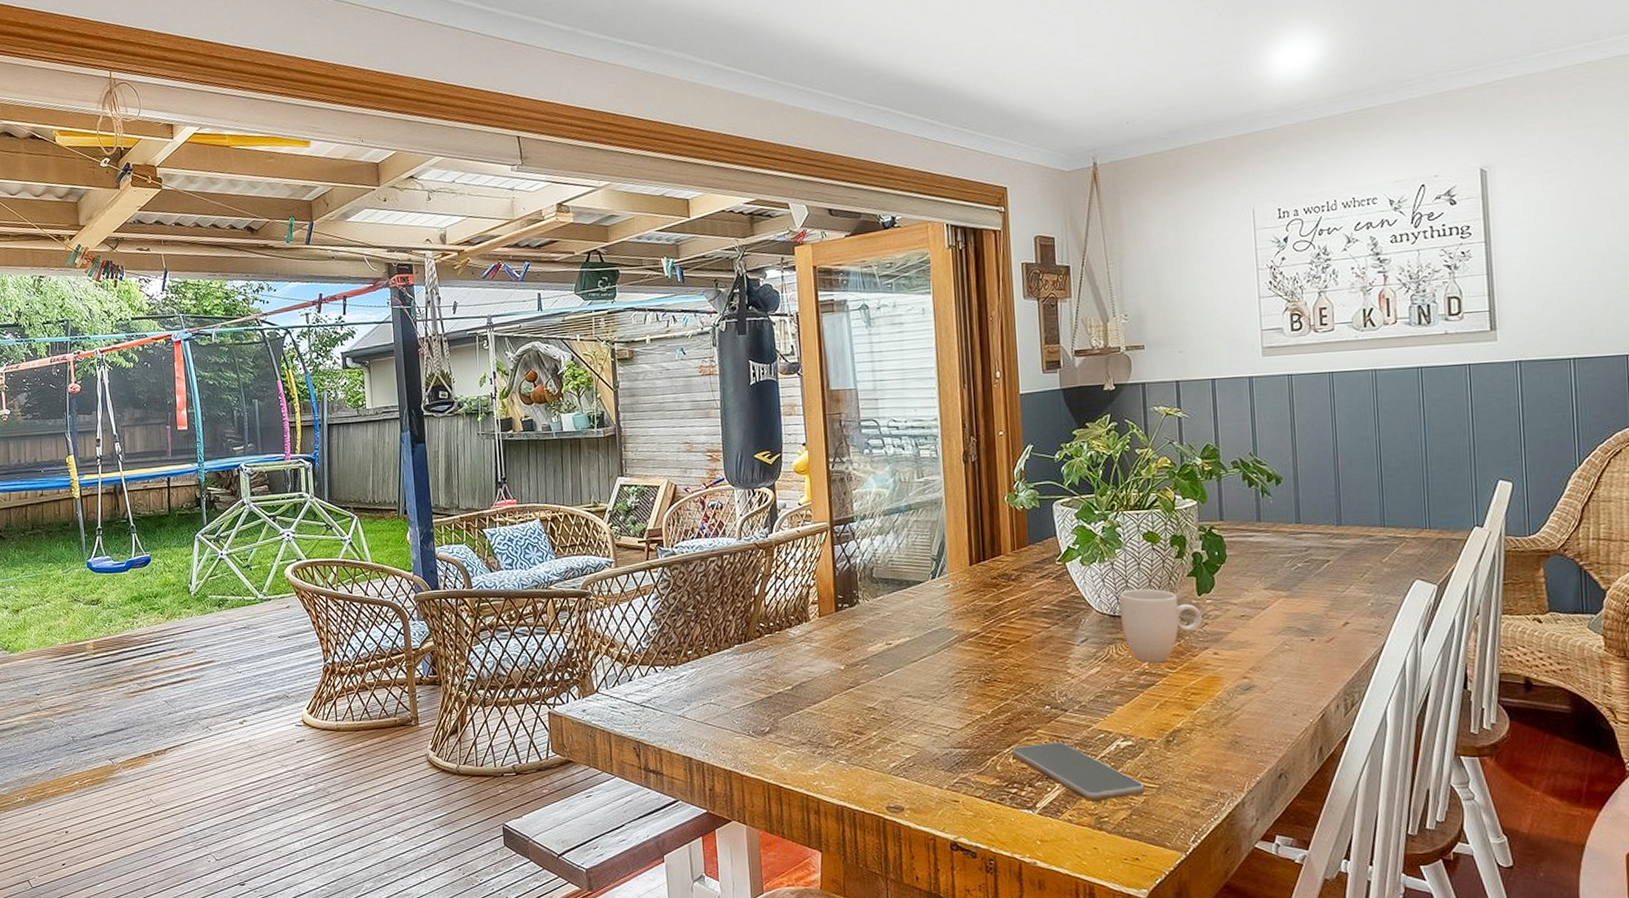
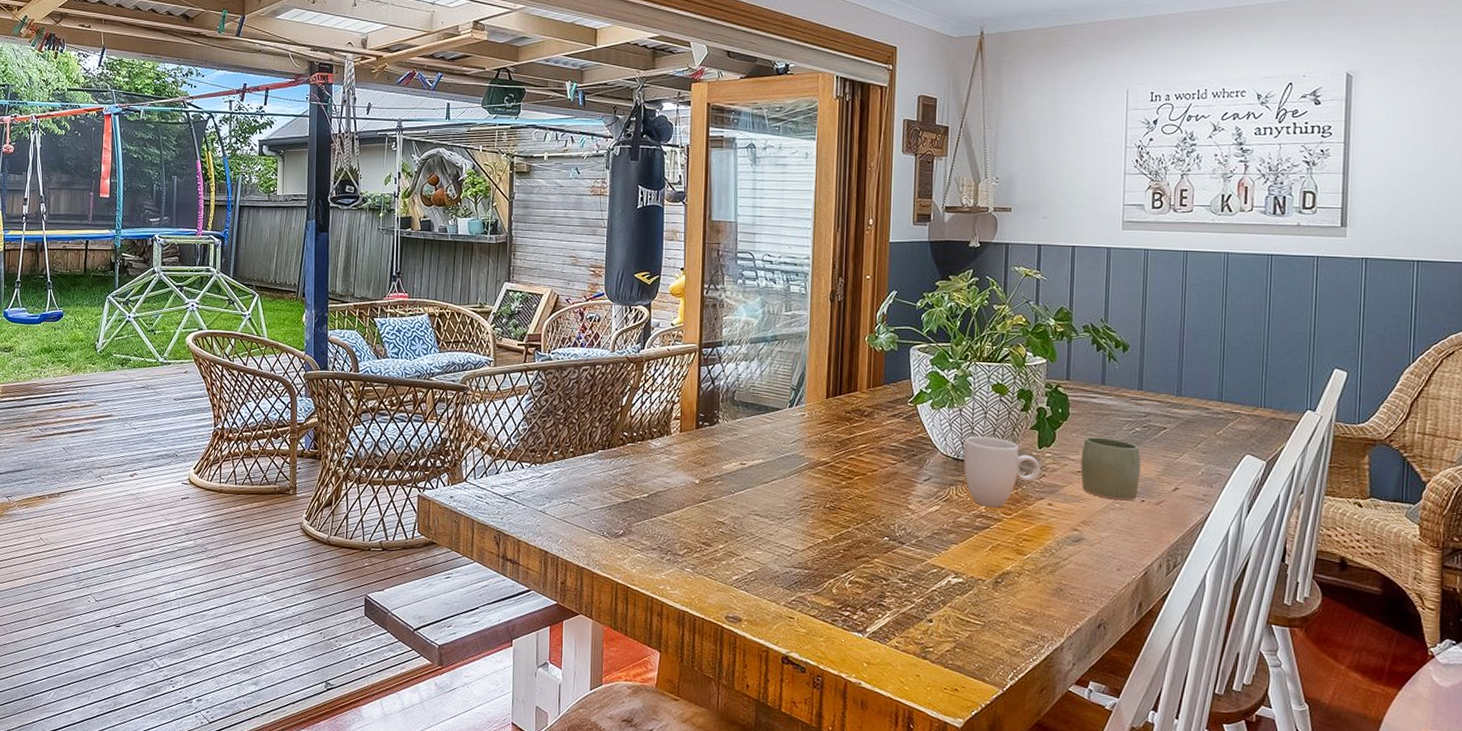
mobile phone: present [1012,741,1145,801] -> none [848,571,970,632]
mug: none [1243,577,1308,642] -> present [1081,437,1142,501]

